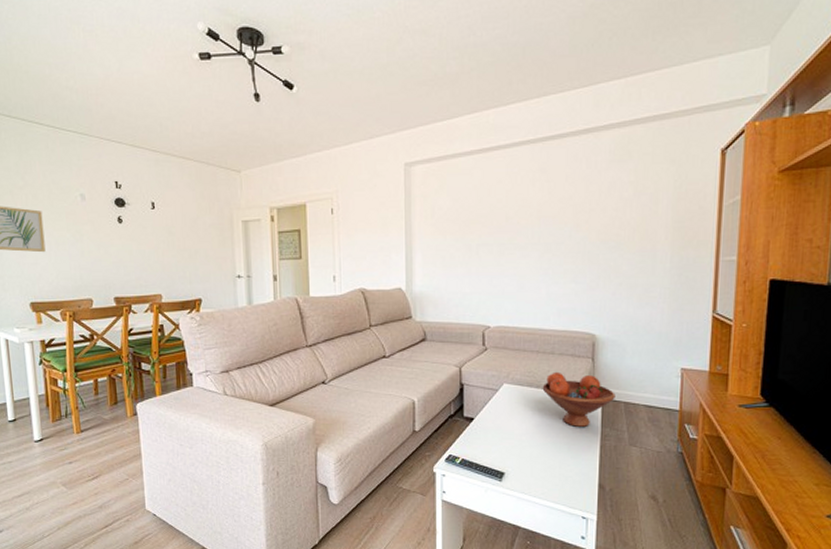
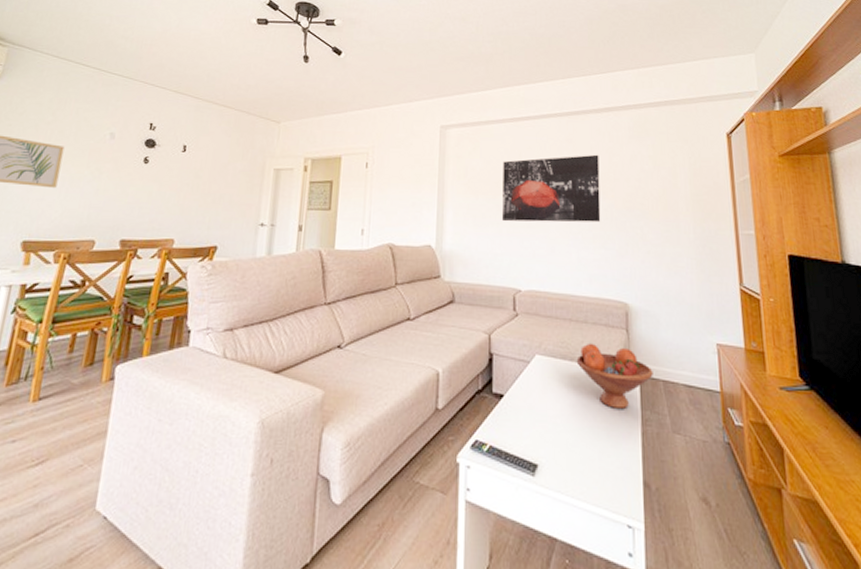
wall art: none [471,183,574,261] -> present [502,154,601,223]

